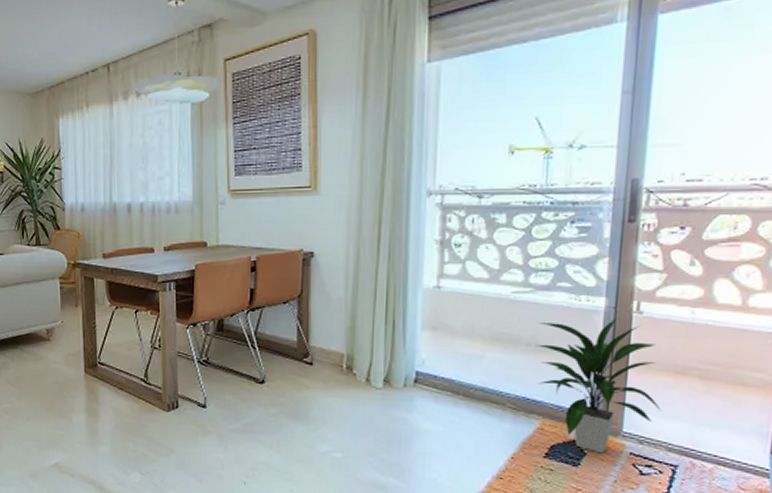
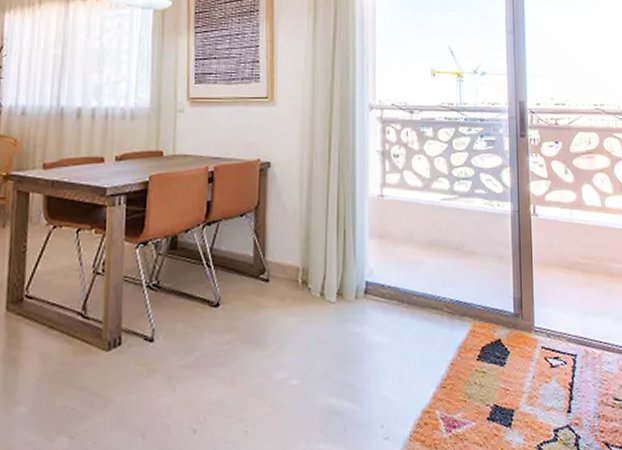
indoor plant: present [535,318,661,454] -> none [462,220,559,350]

